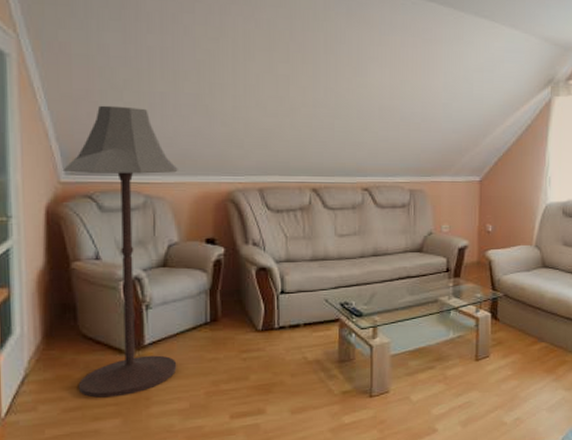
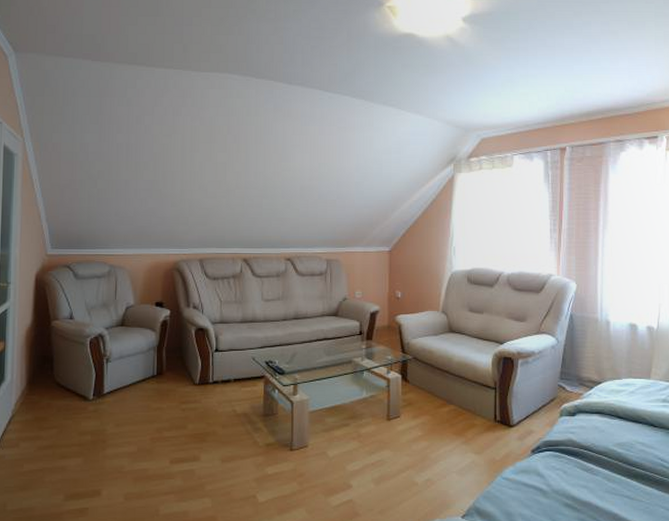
floor lamp: present [62,105,178,398] -> none [49,192,136,438]

